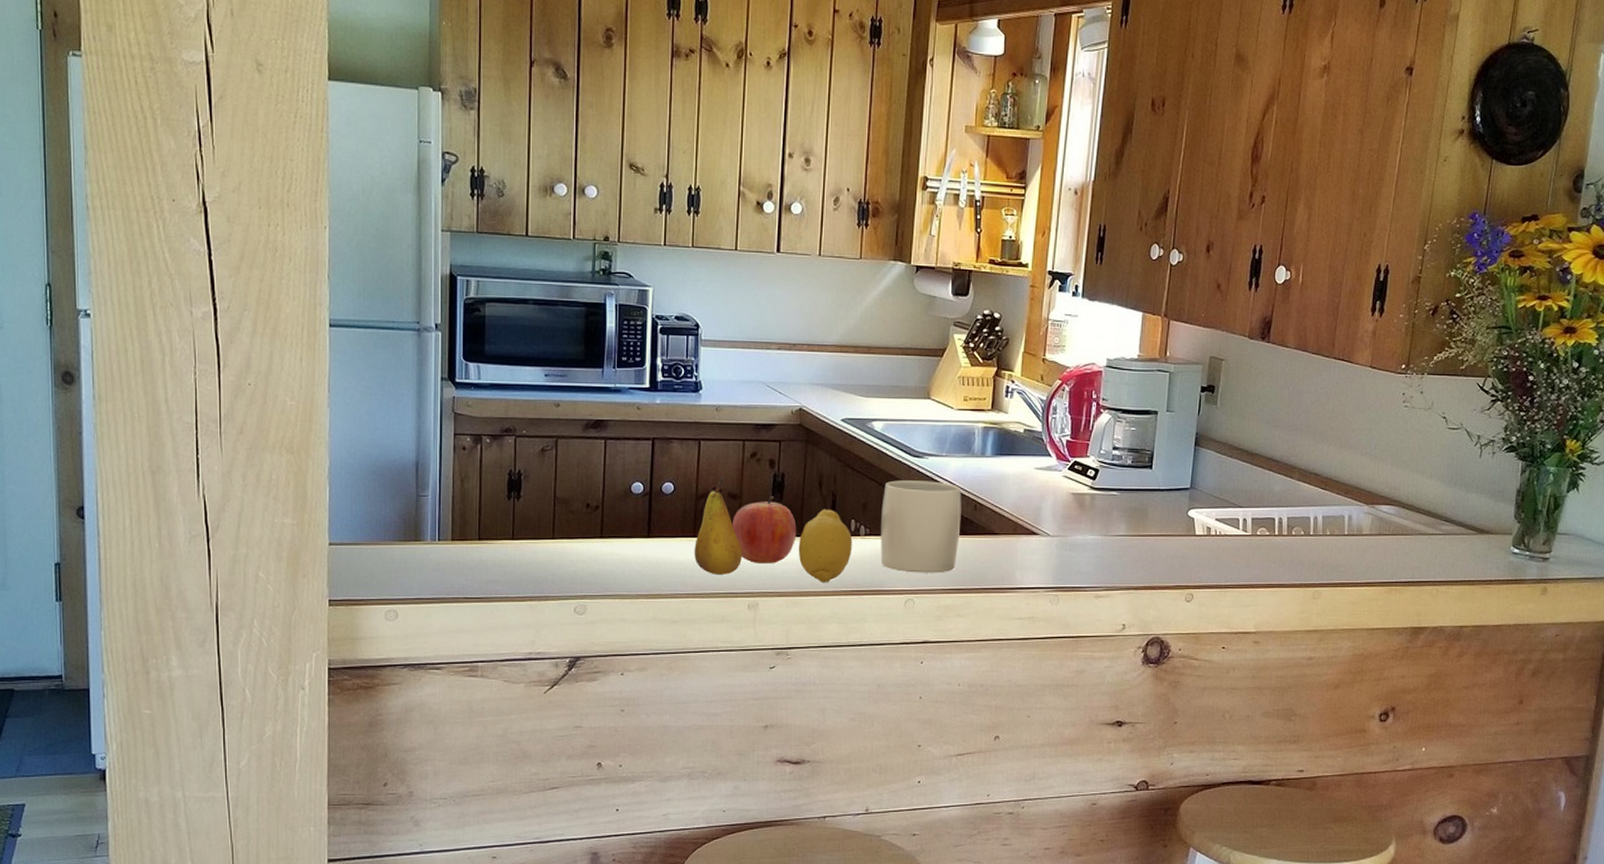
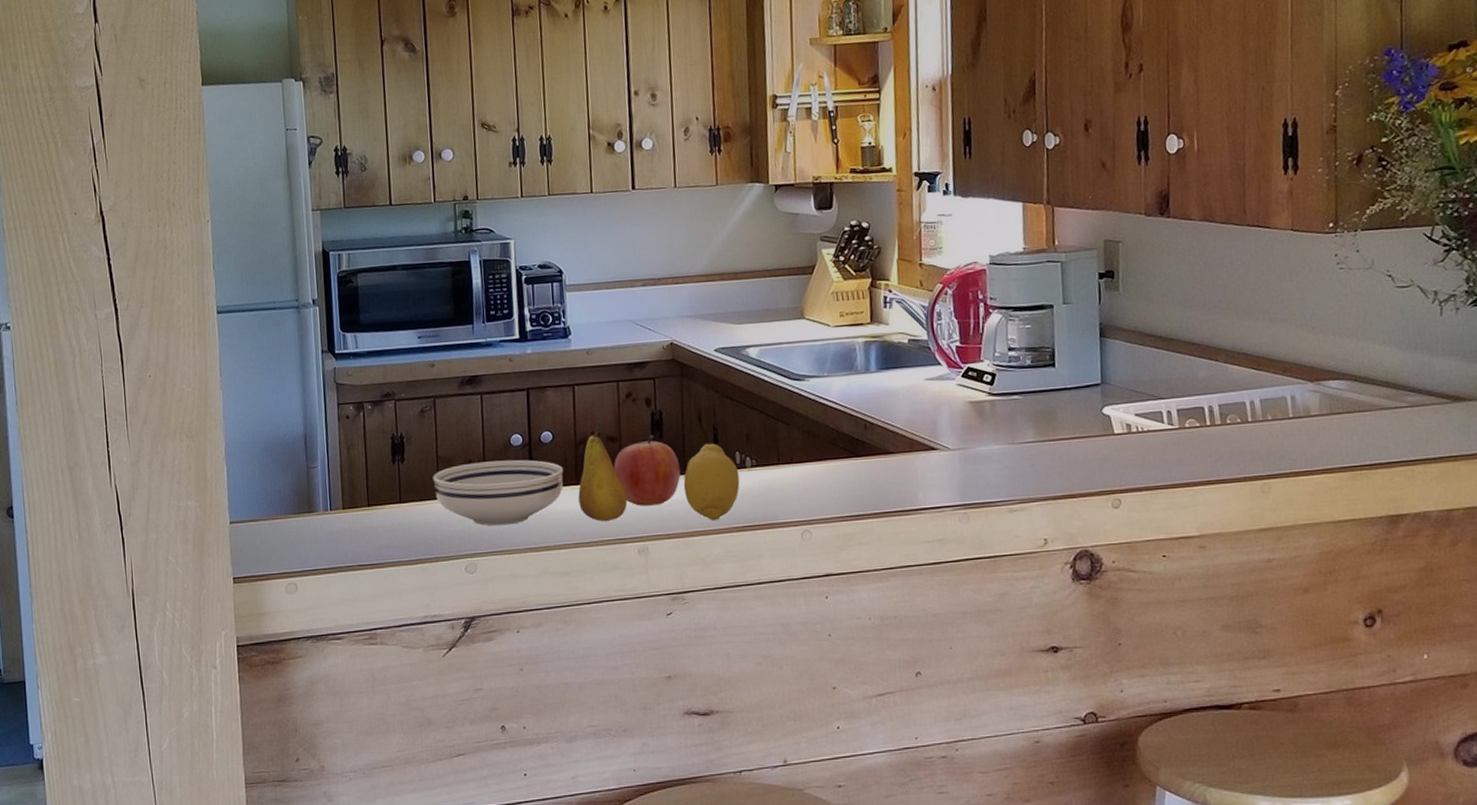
bowl: none [548,506,683,571] -> present [433,459,564,526]
mug: present [880,480,962,573] -> none [765,403,853,503]

